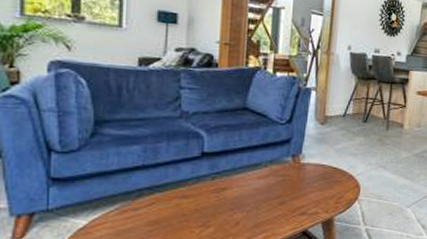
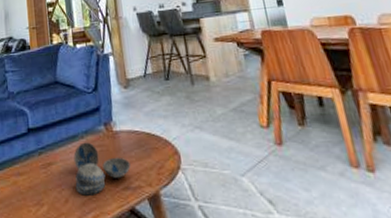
decorative bowl: none [249,171,312,219] -> present [73,142,131,196]

